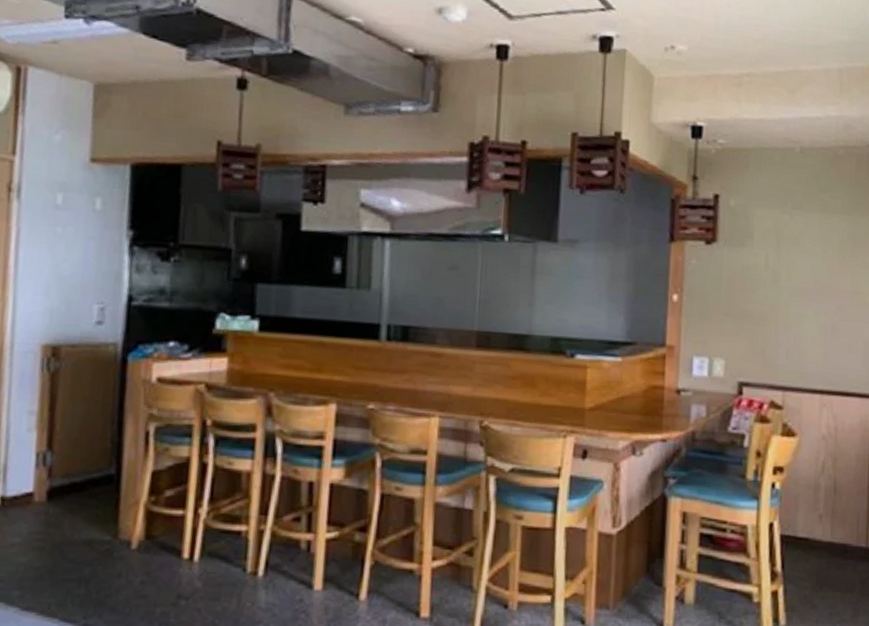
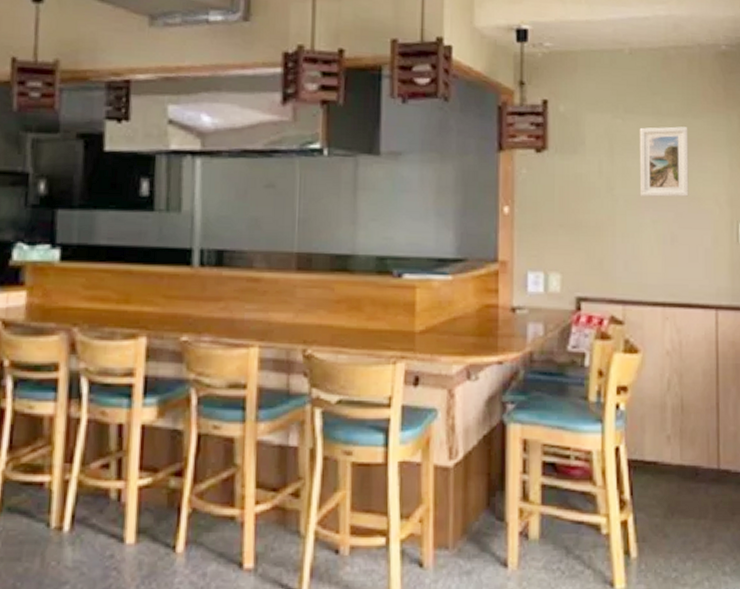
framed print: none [804,223,854,291] -> present [639,126,689,198]

